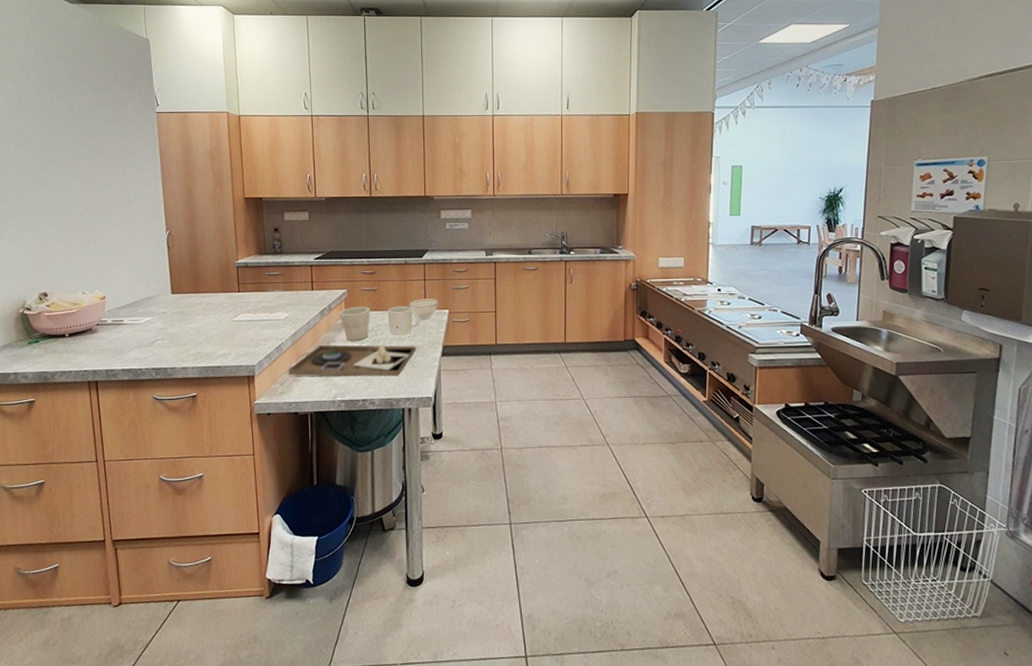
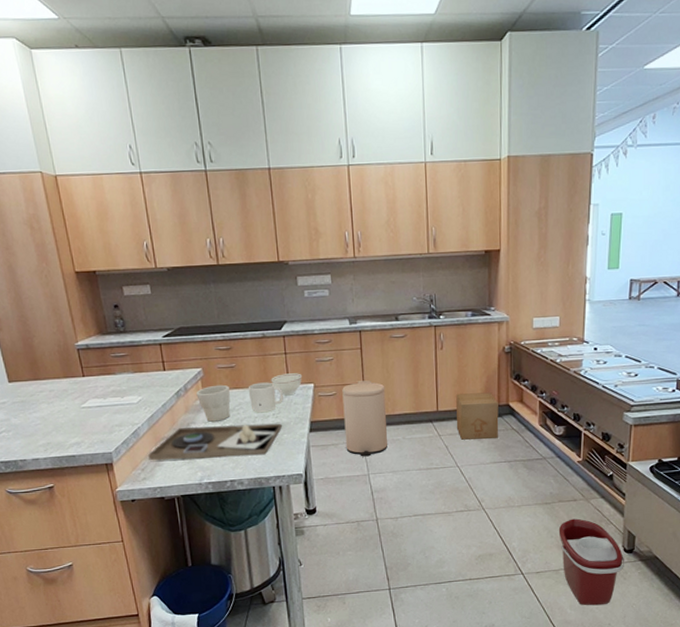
pedal bin: none [475,309,516,384] -> present [342,380,387,457]
cardboard box: none [583,327,625,372] -> present [456,392,499,440]
bucket: none [684,461,754,558] -> present [558,518,625,606]

